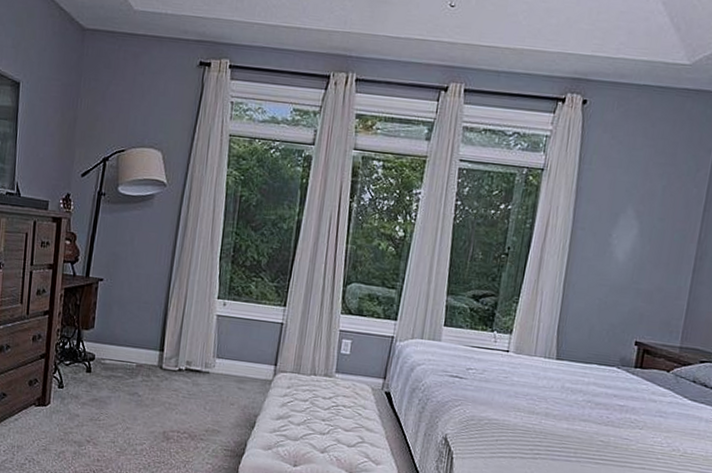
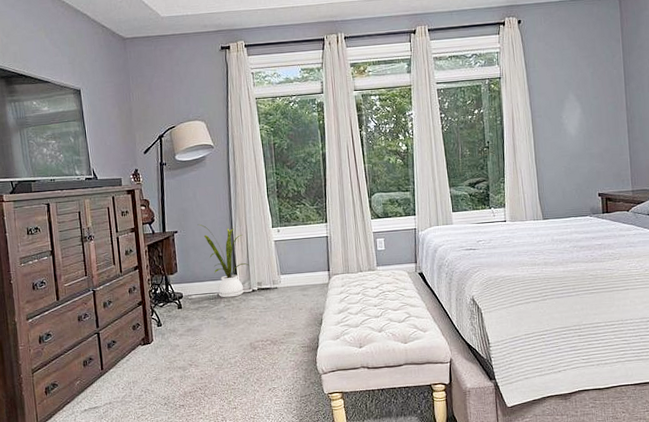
house plant: none [128,275,181,373] -> present [197,224,249,298]

